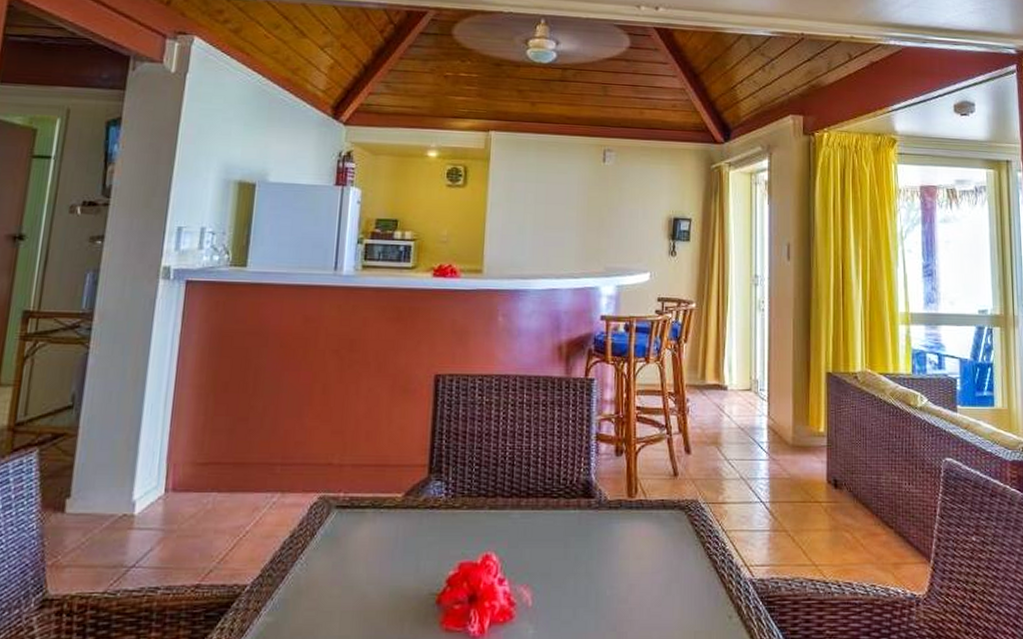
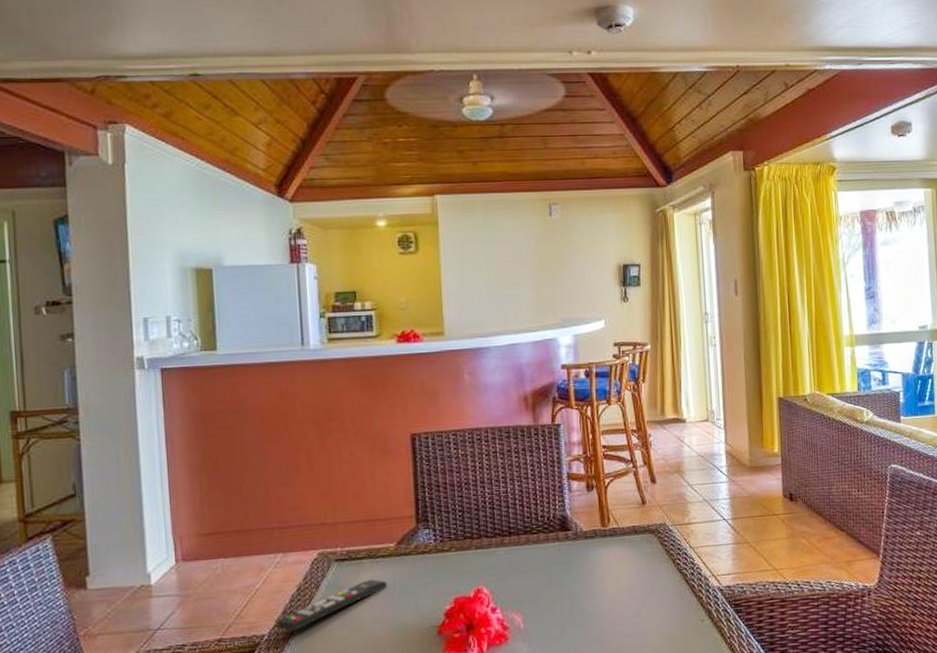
remote control: none [261,532,388,585] -> present [276,579,387,632]

